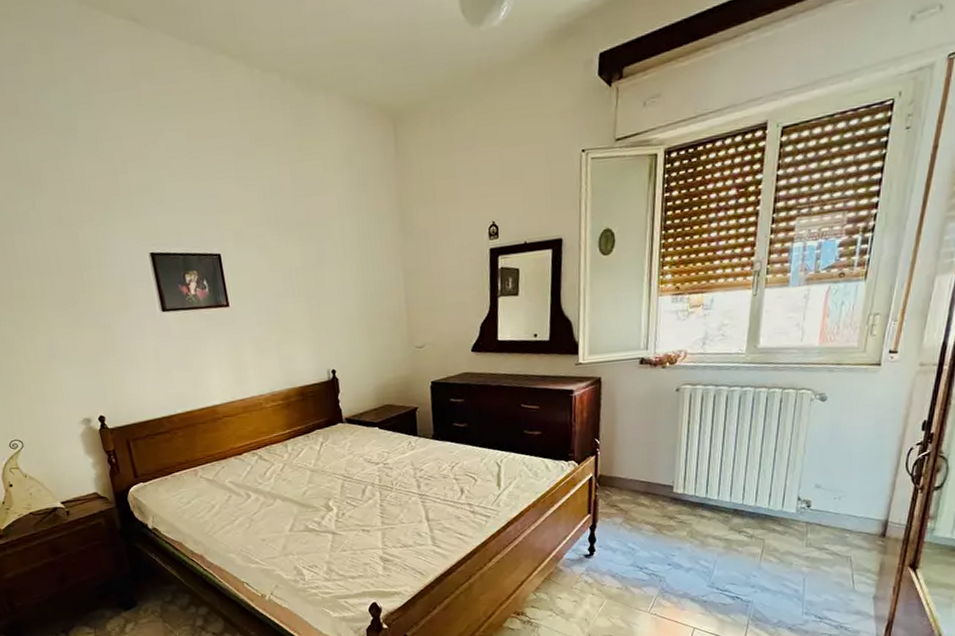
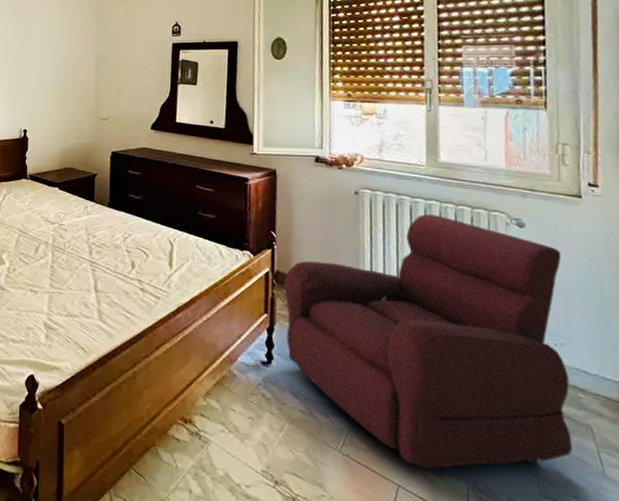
armchair: none [606,400,854,612] -> present [284,214,573,469]

